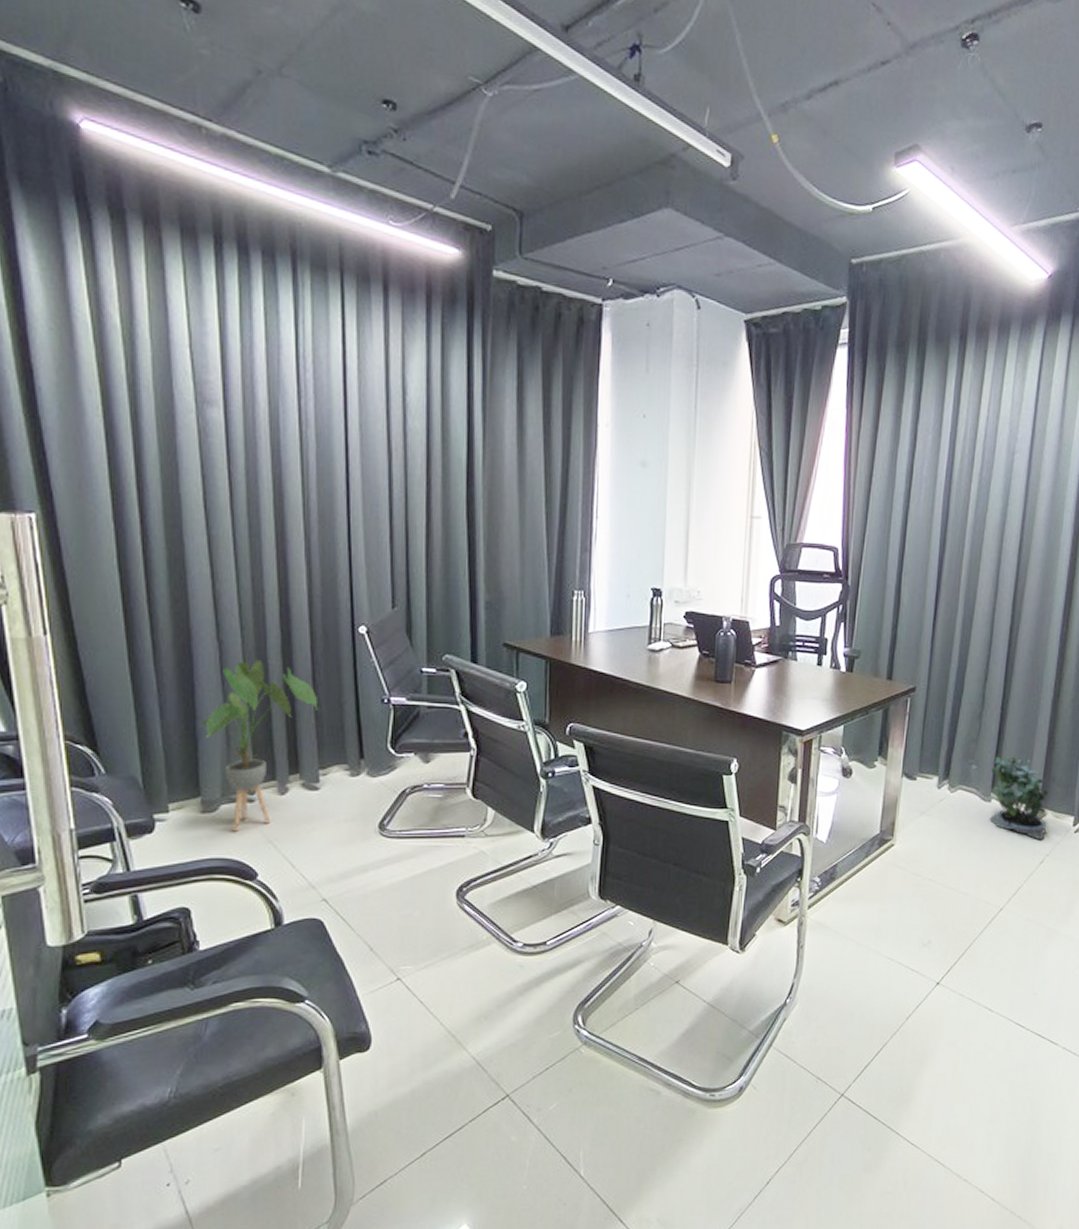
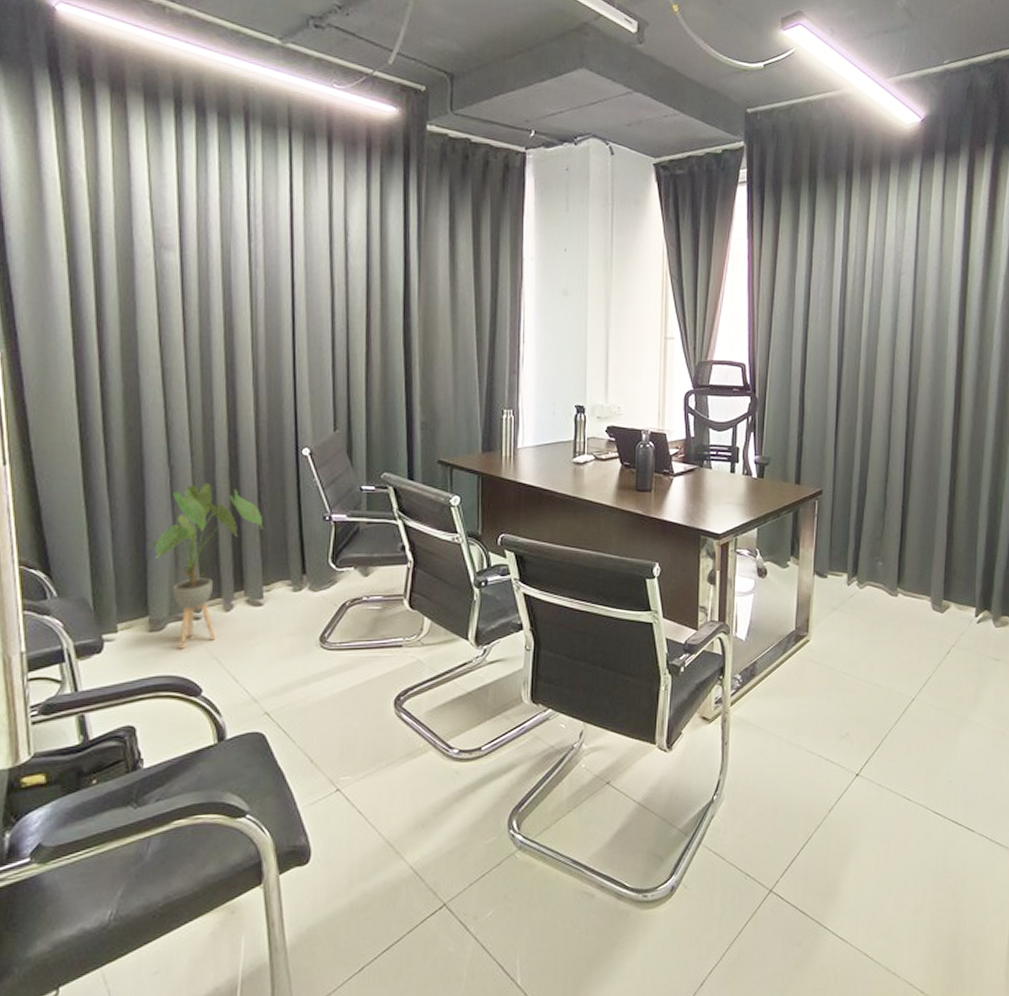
potted plant: present [989,756,1048,840] -> none [896,553,951,632]

